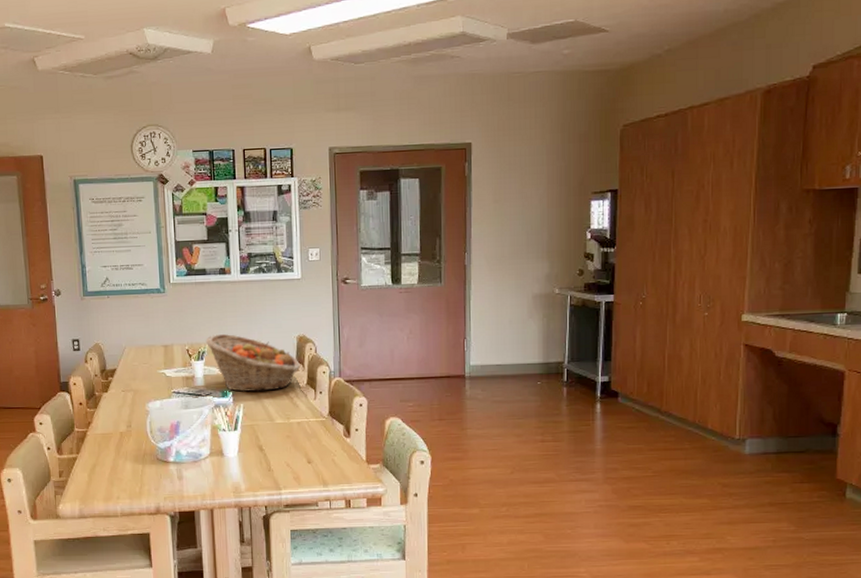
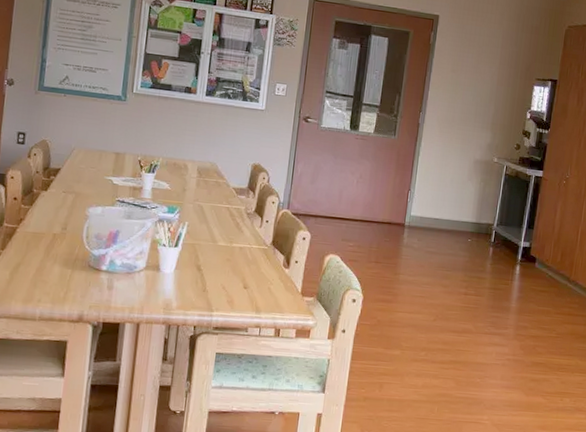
fruit basket: present [205,333,300,392] -> none [159,150,251,213]

